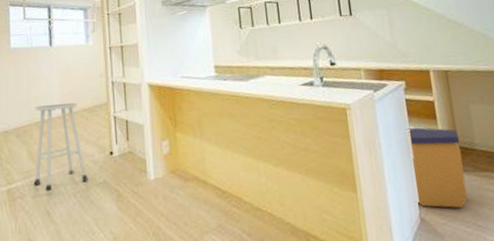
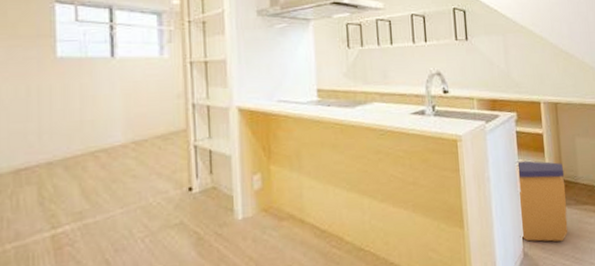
stool: present [34,102,88,192] -> none [88,128,161,237]

